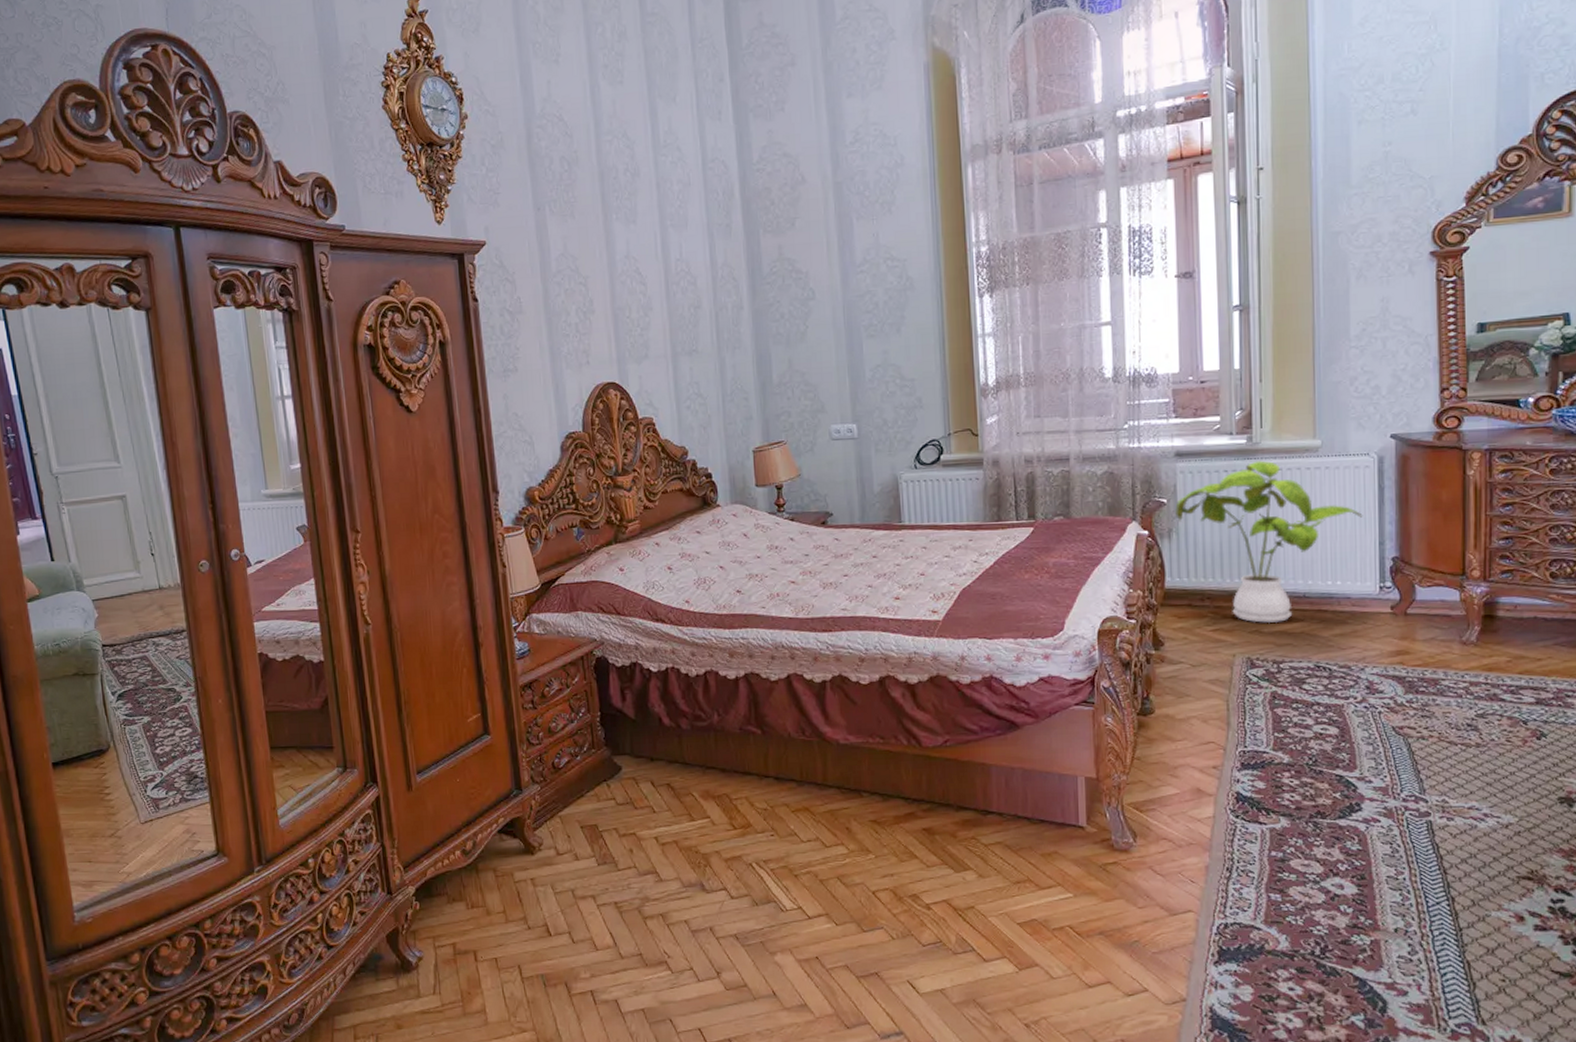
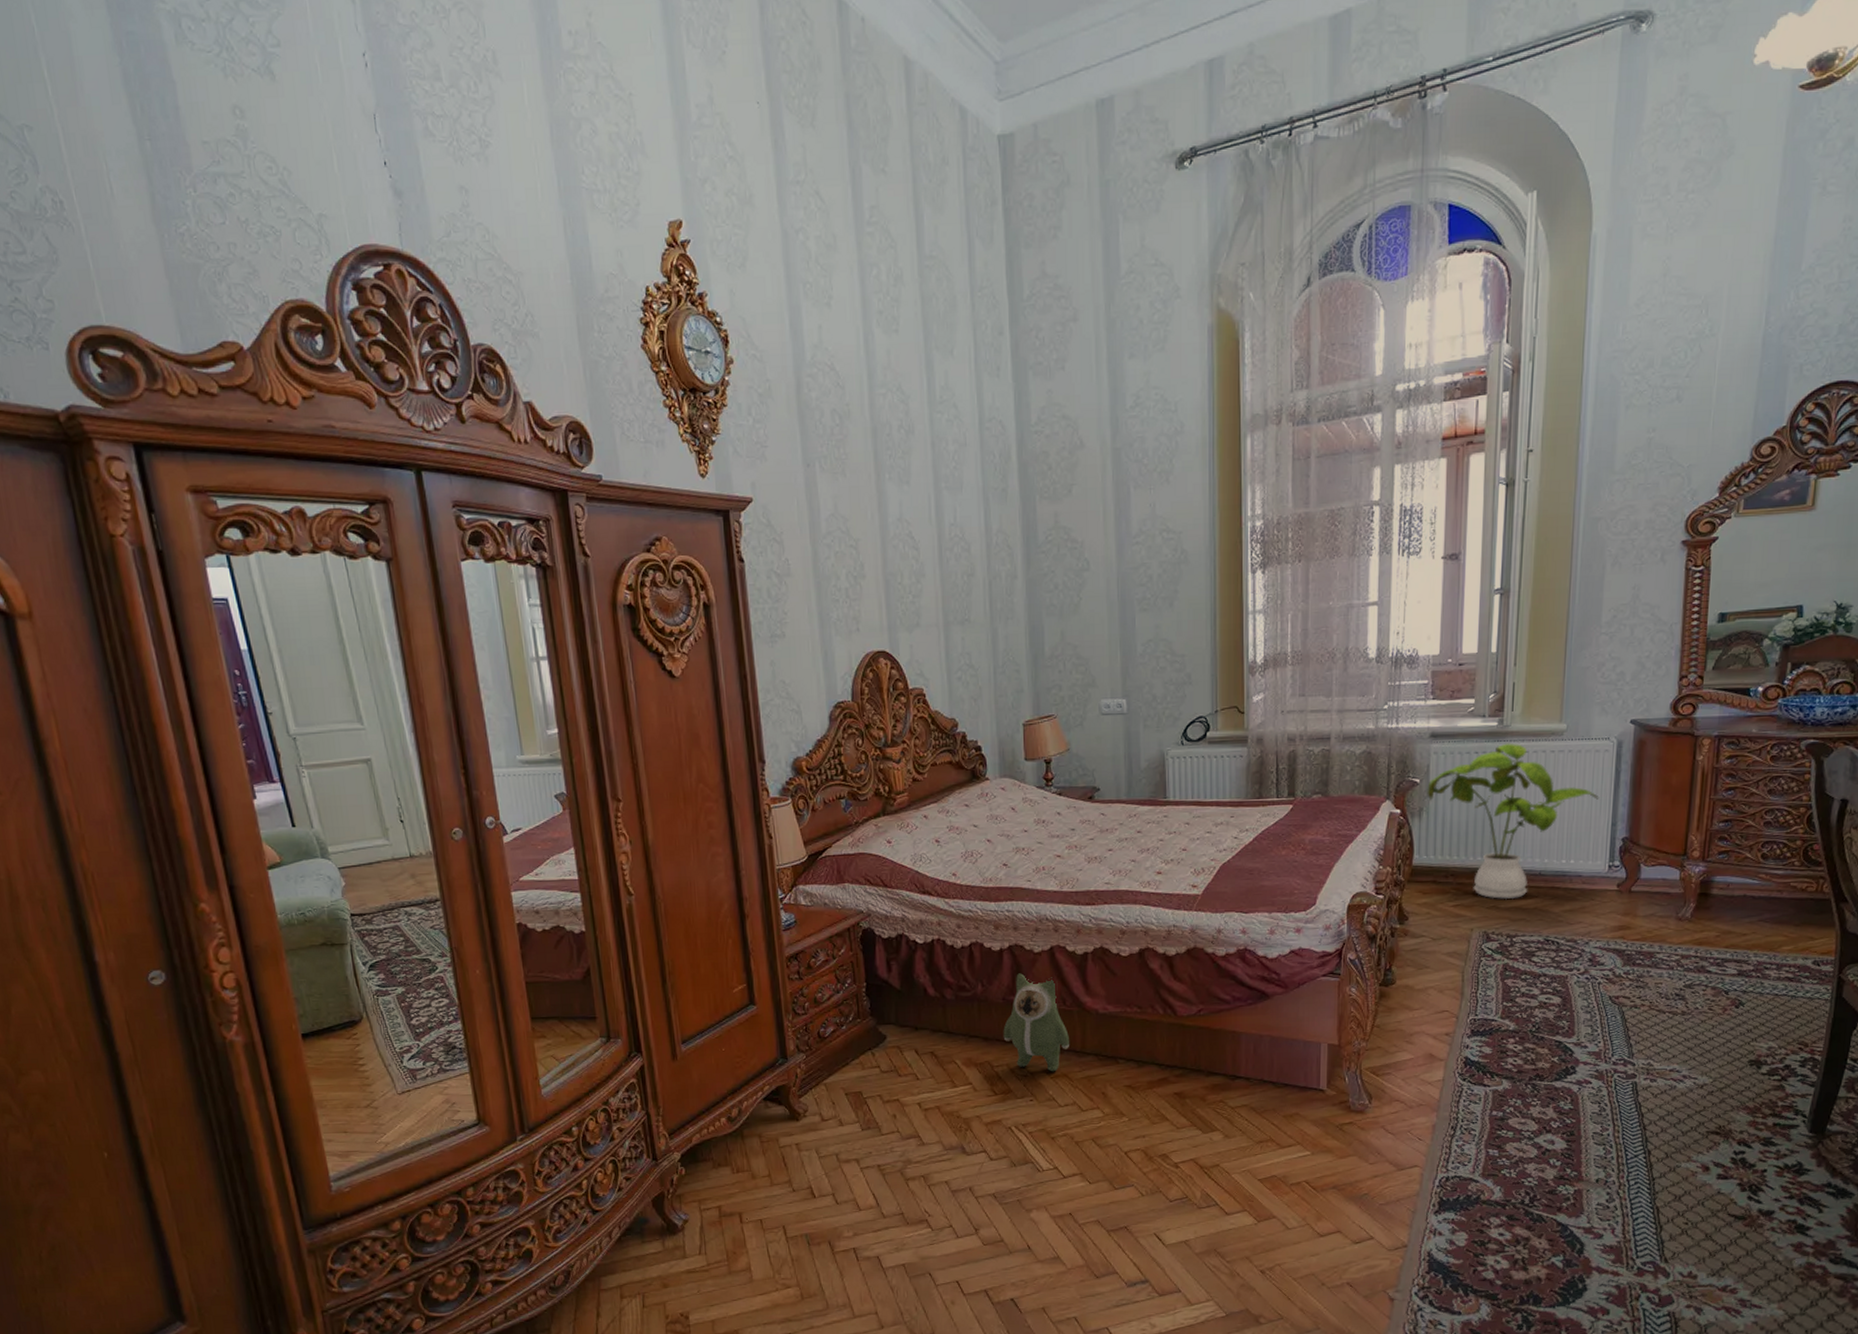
plush toy: none [741,702,810,806] -> present [1003,973,1069,1072]

